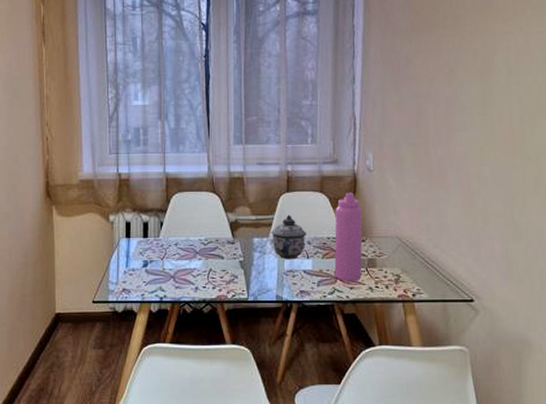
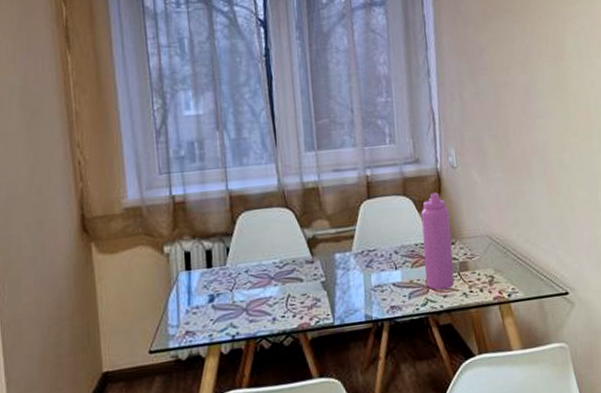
lidded jar: present [271,214,307,260] -> none [354,223,393,274]

